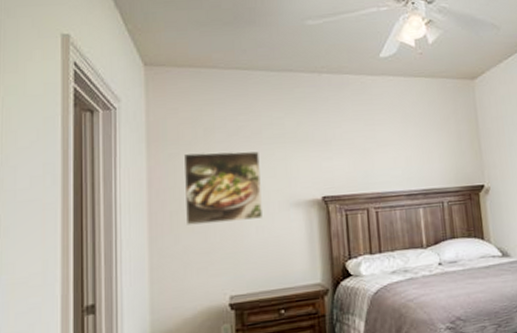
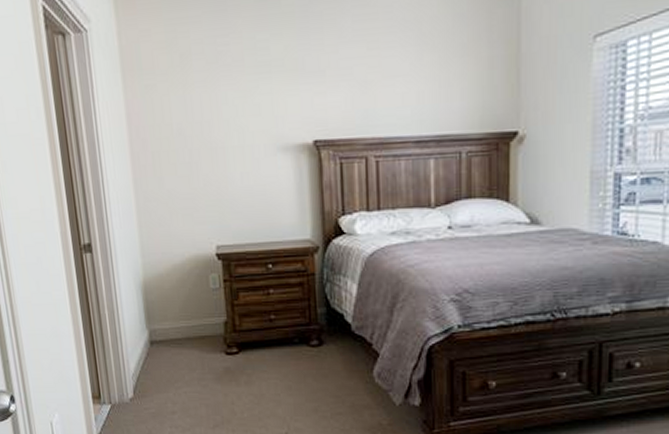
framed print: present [183,151,262,225] -> none [160,83,247,168]

